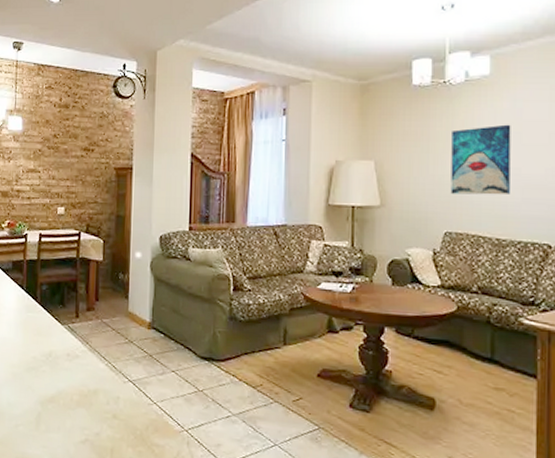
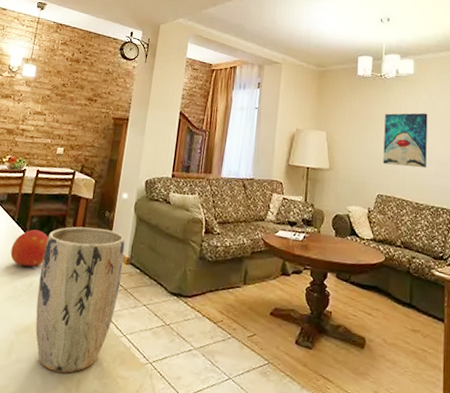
fruit: none [24,297,61,337] -> present [10,229,49,268]
plant pot: none [57,291,145,442] -> present [35,226,126,373]

